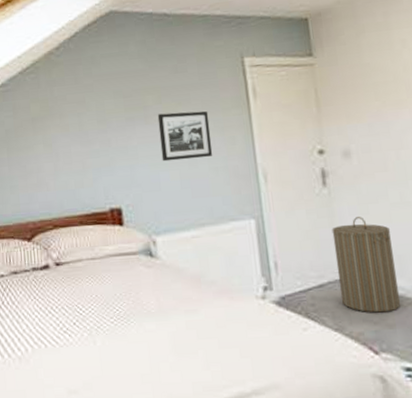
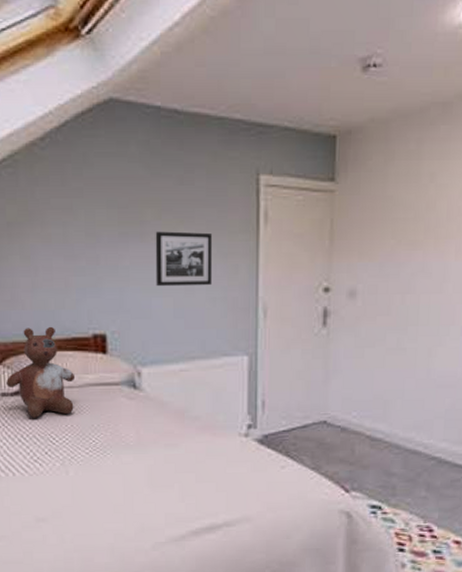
stuffed bear: none [36,204,97,290] -> present [6,326,76,418]
laundry hamper: present [331,216,401,313] -> none [322,359,382,454]

